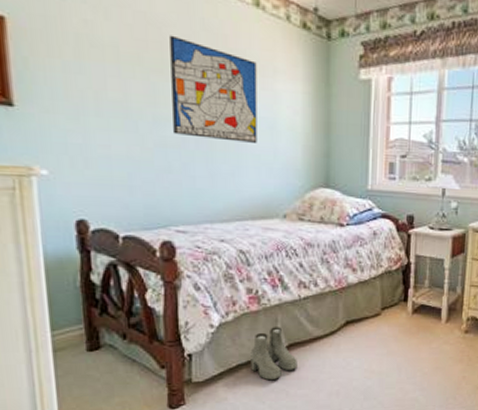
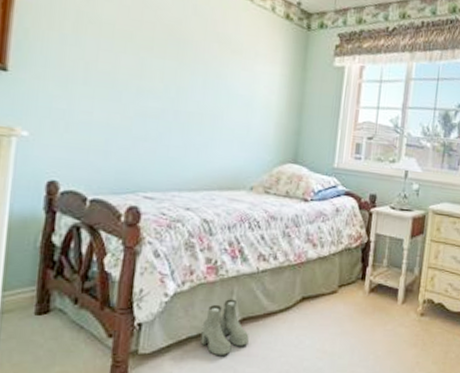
wall art: present [170,35,257,143] -> none [155,17,240,118]

